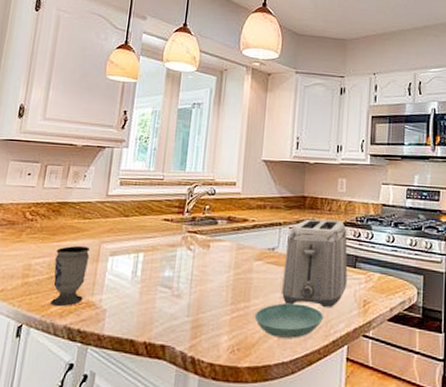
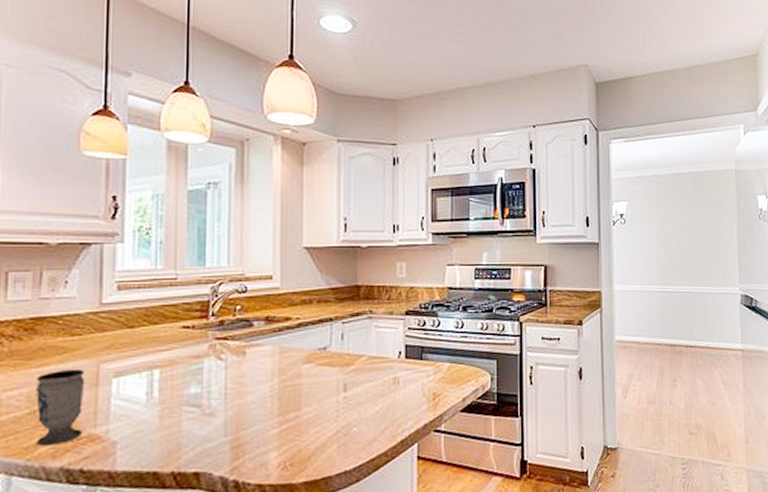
saucer: present [254,303,323,338] -> none [308,405,388,446]
toaster: present [282,219,348,307] -> none [339,309,413,408]

